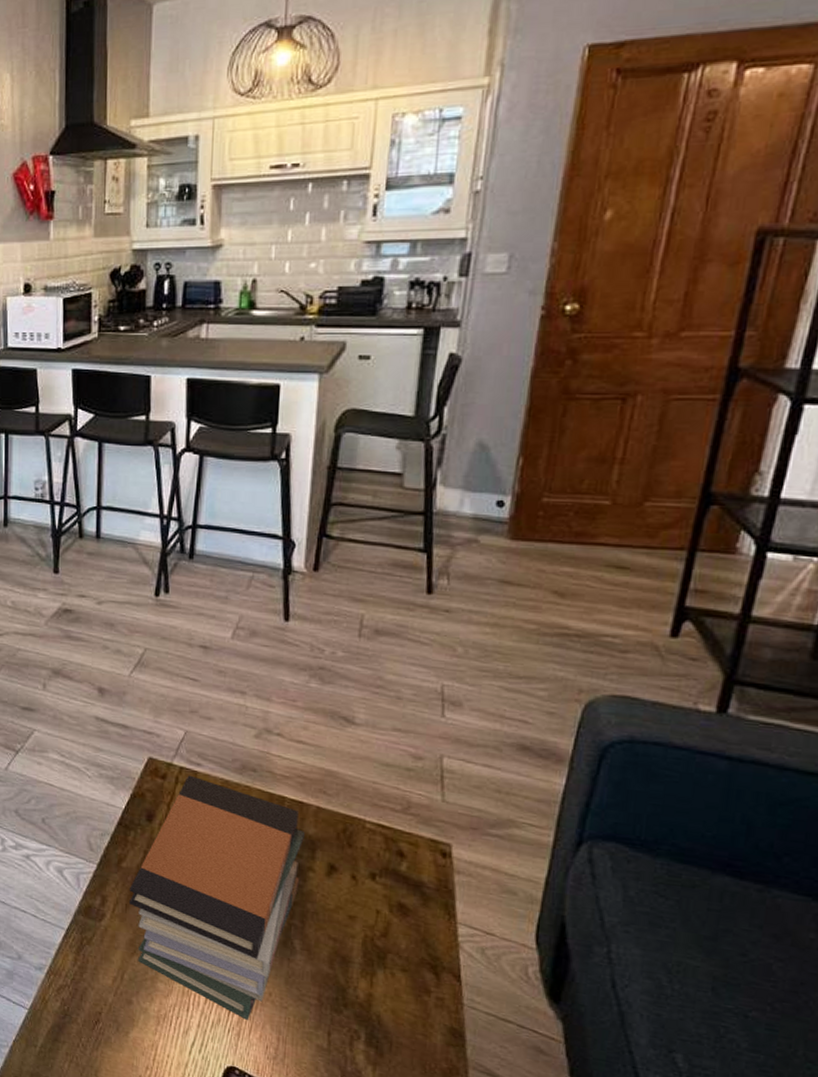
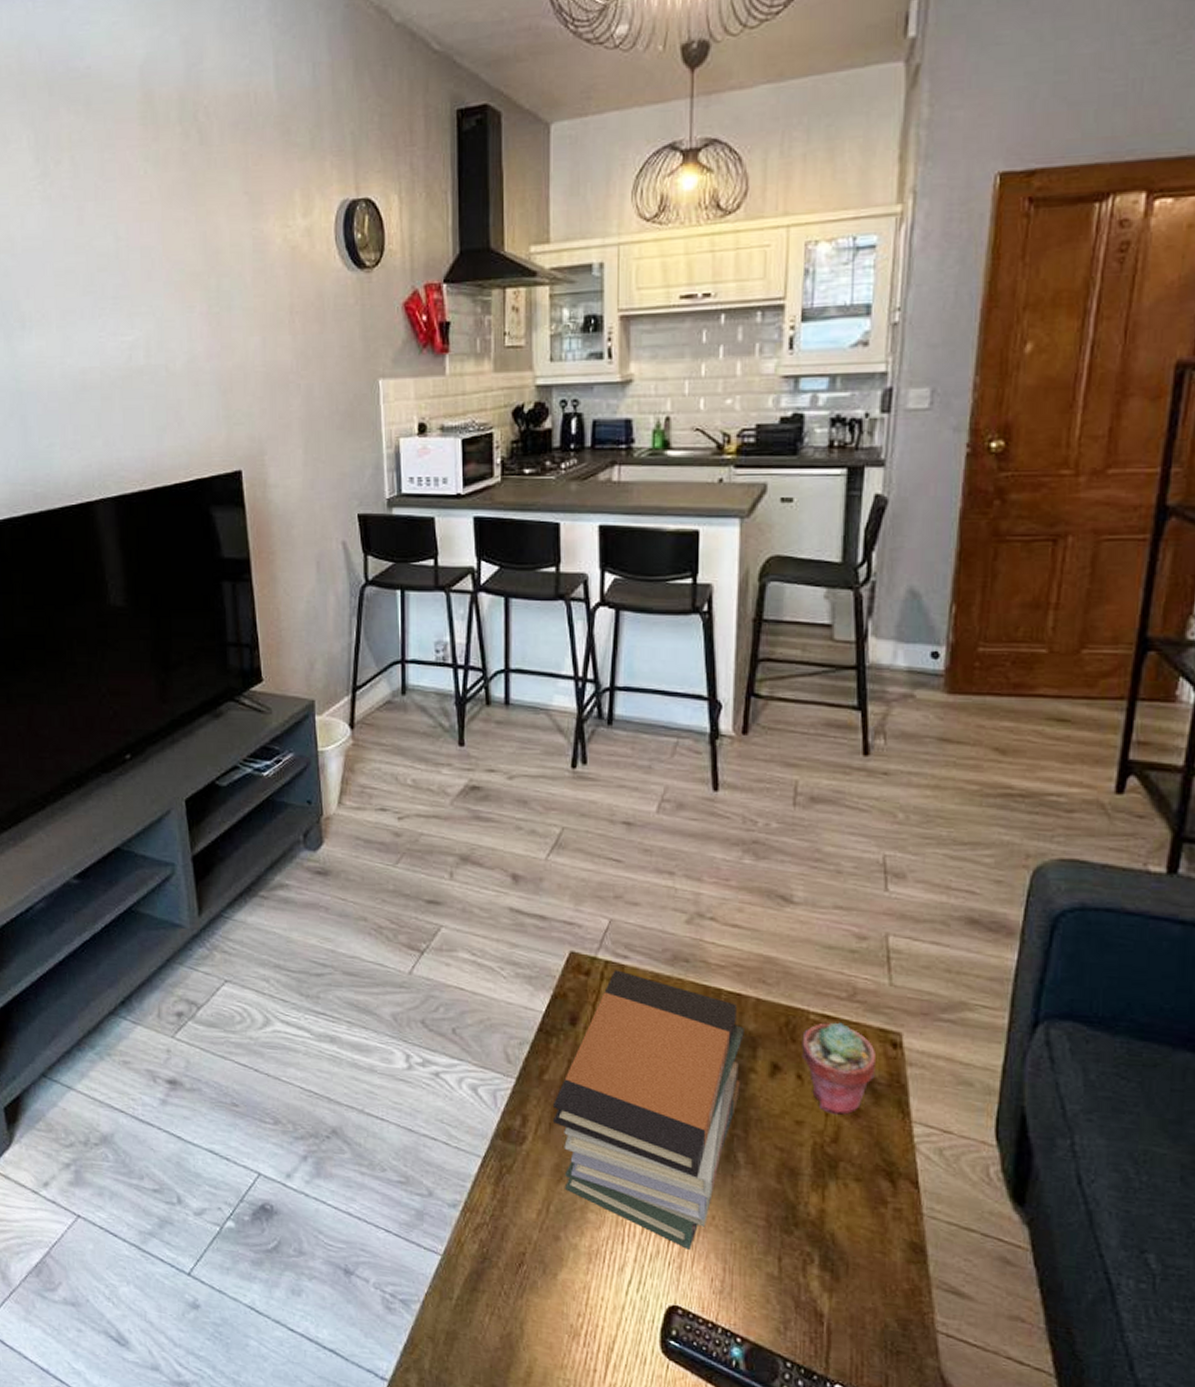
potted succulent: none [357,831,427,913] -> present [801,1022,877,1115]

